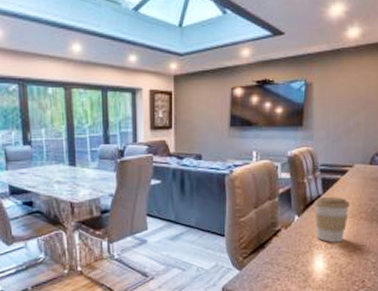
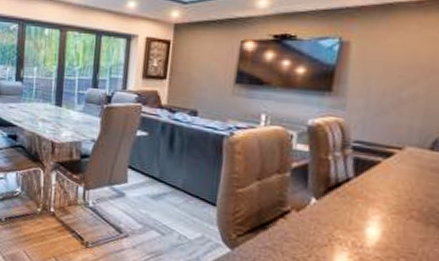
coffee cup: present [314,197,351,243] -> none [339,181,396,243]

